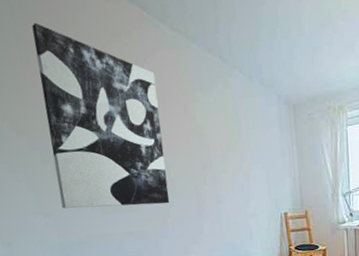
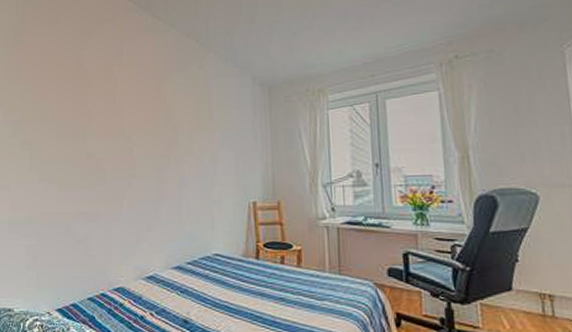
wall art: present [32,22,170,209] -> none [21,12,132,184]

